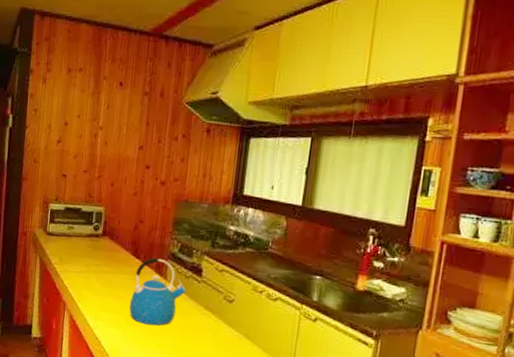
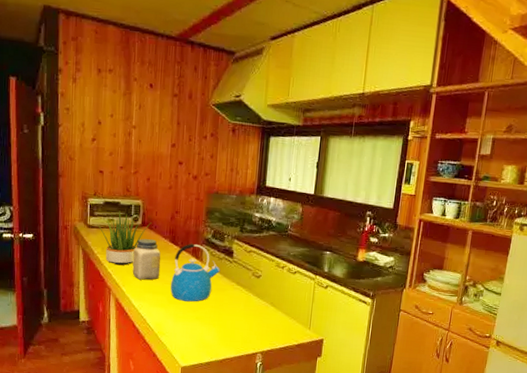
potted plant: none [56,219,114,279] -> present [97,212,152,266]
jar: none [89,249,121,297] -> present [132,238,161,280]

